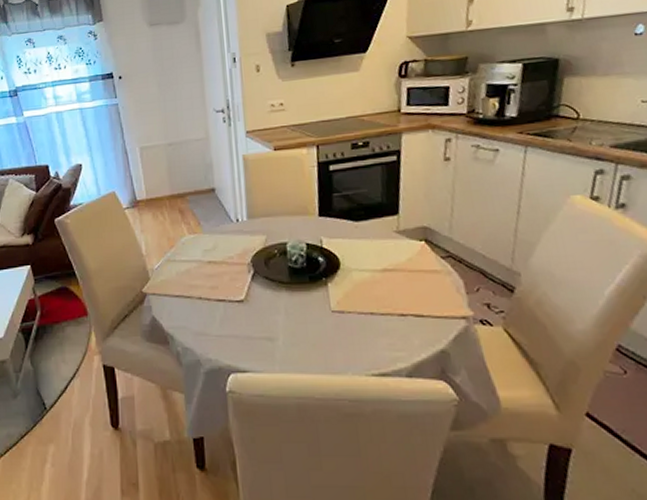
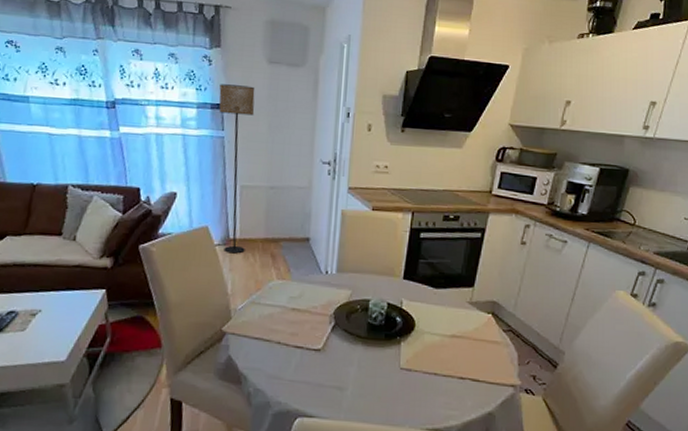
floor lamp: none [107,51,153,215] -> present [219,84,255,254]

